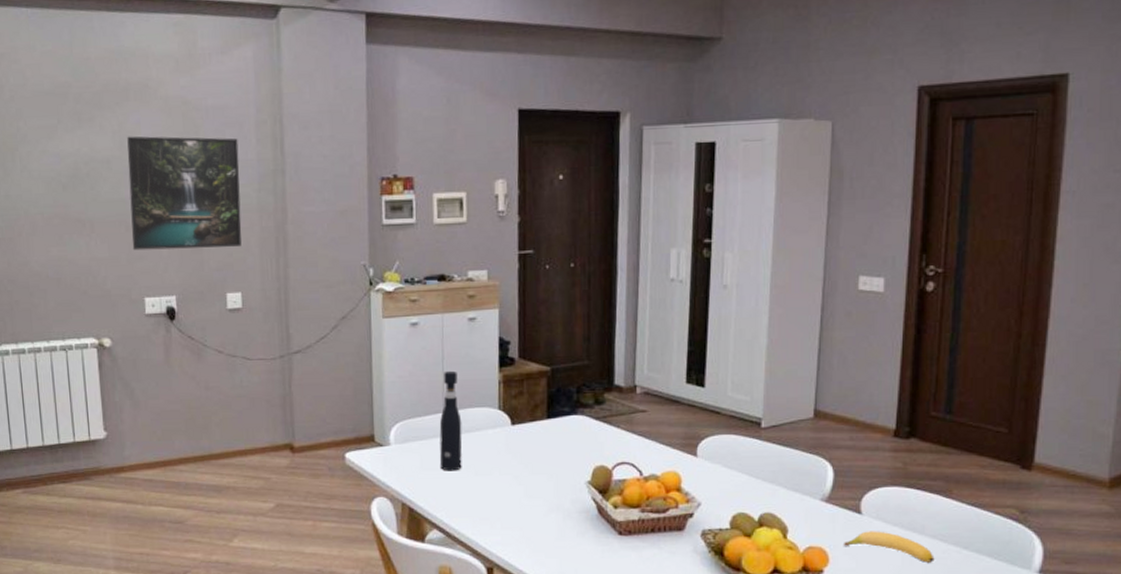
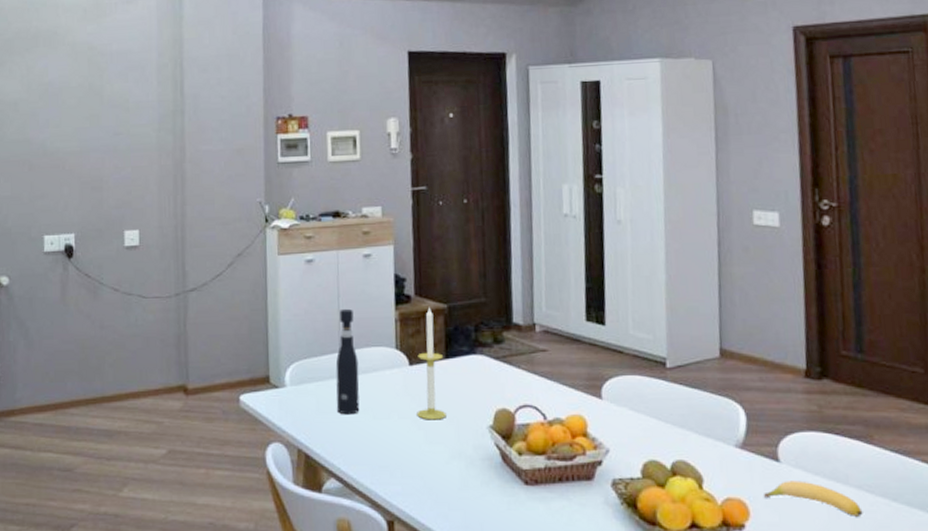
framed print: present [127,136,242,251] -> none [34,79,141,189]
candle: none [518,369,546,476] -> present [417,307,446,420]

